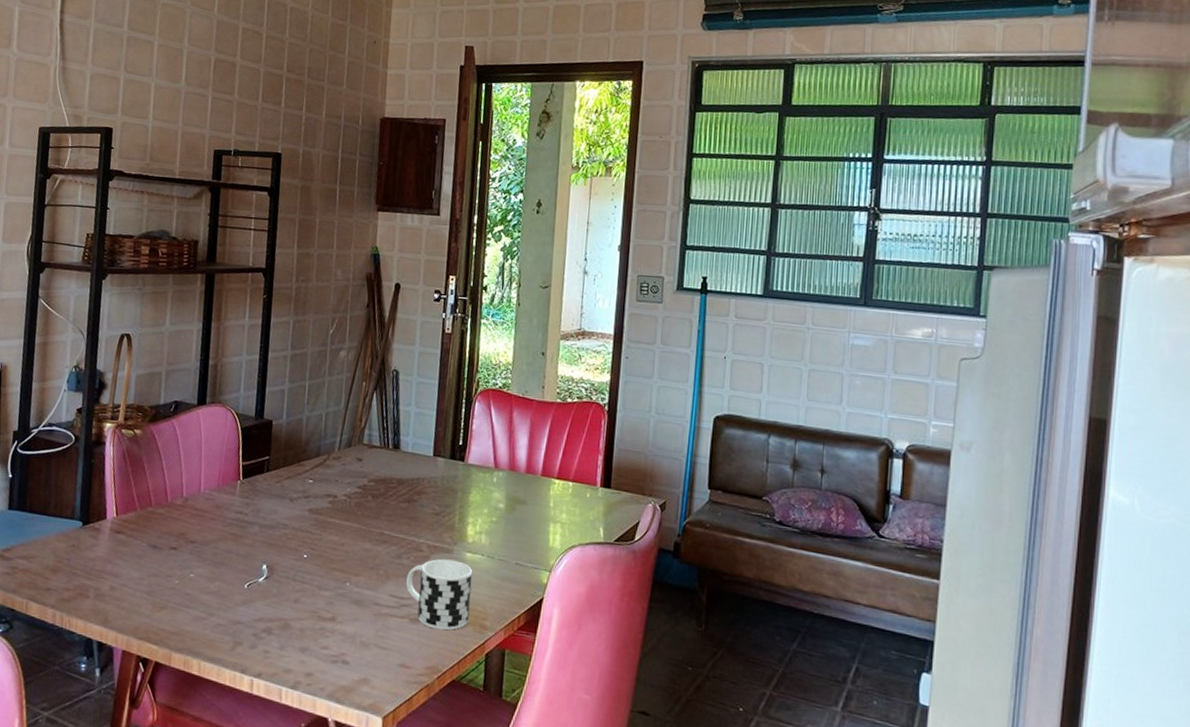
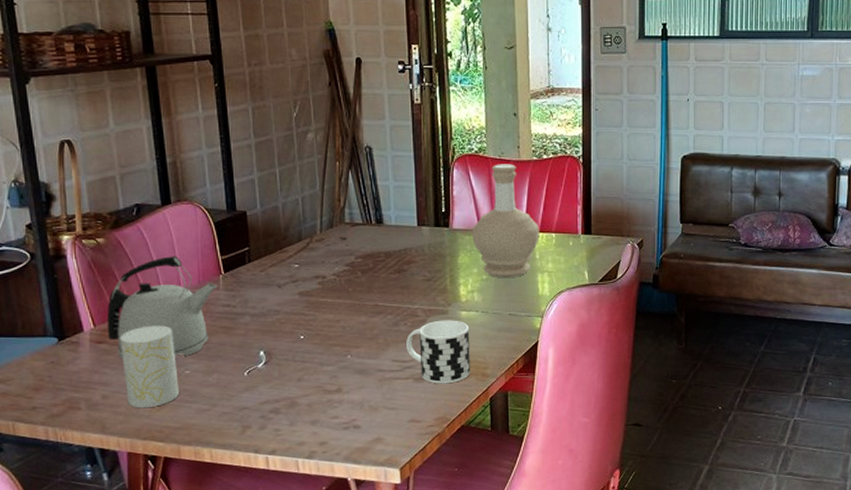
kettle: none [127,455,234,559] -> present [106,256,218,360]
cup: none [132,522,186,607] -> present [119,325,179,409]
bottle: none [486,402,557,524] -> present [472,164,539,277]

